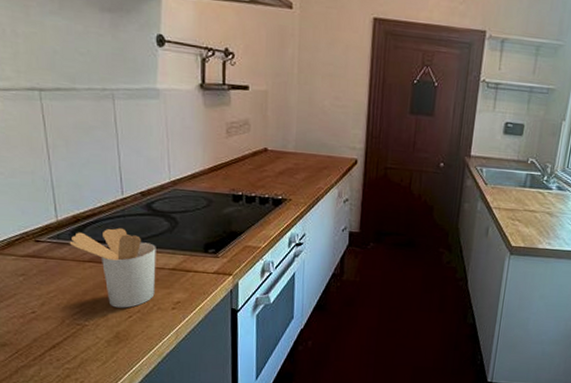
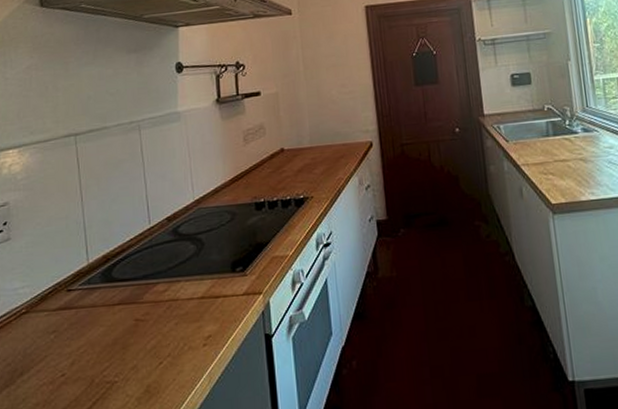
utensil holder: present [69,227,156,308] -> none [99,260,185,355]

